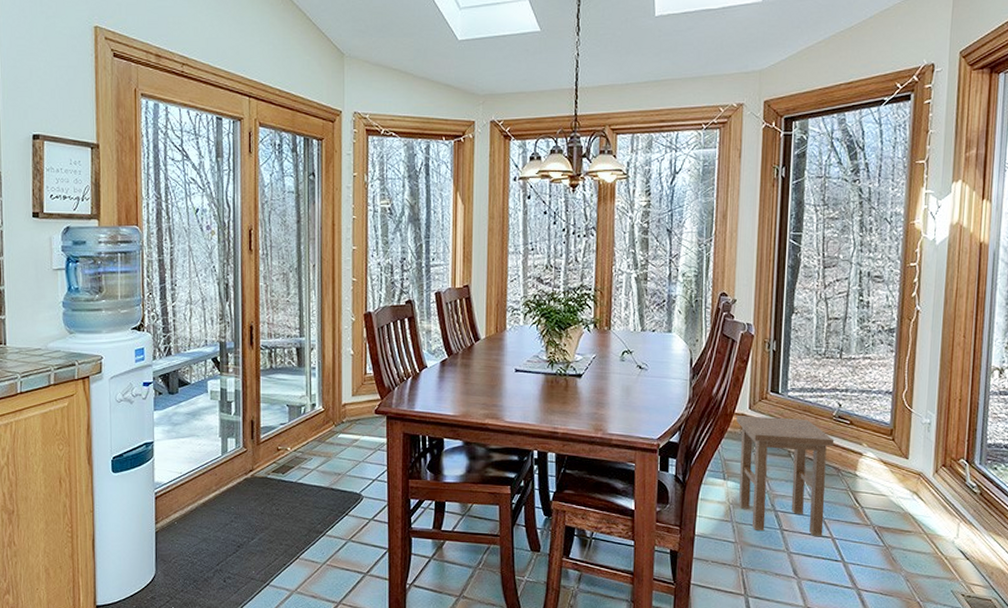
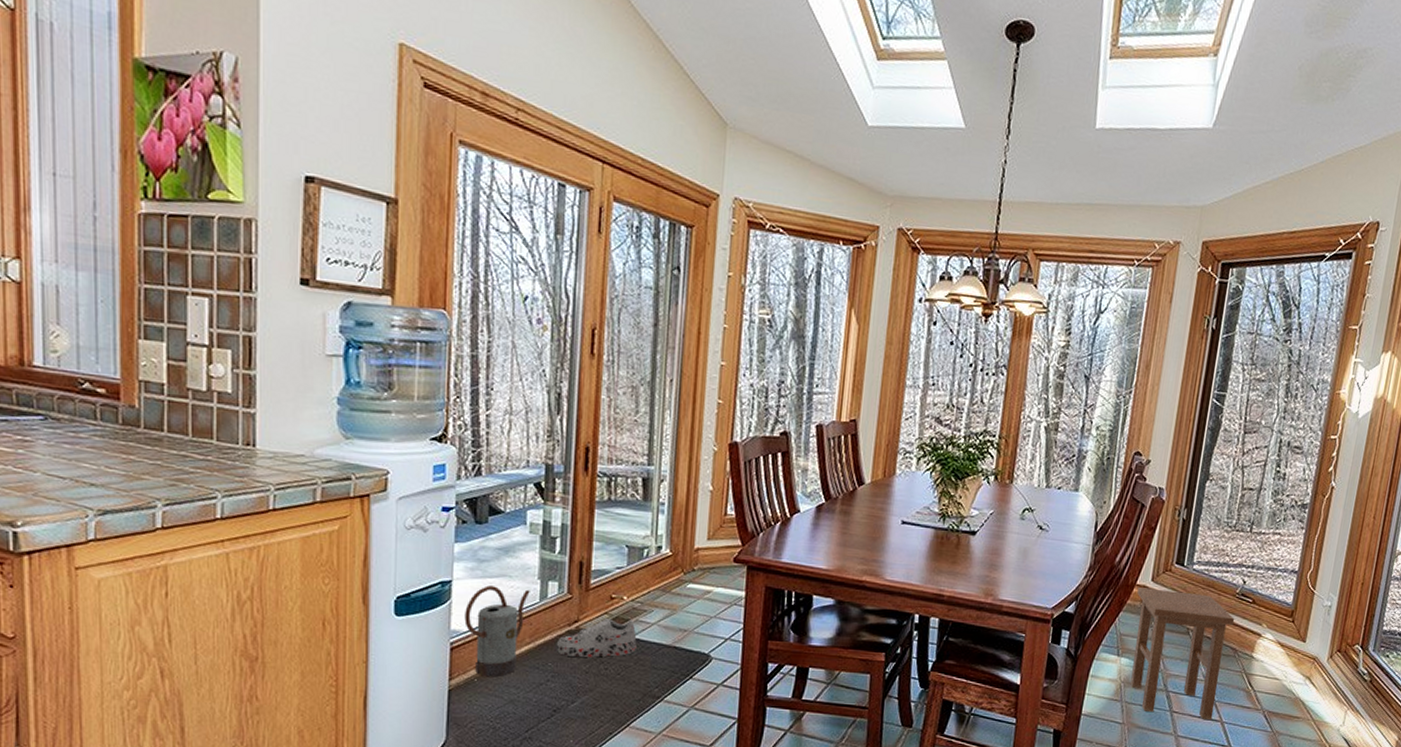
watering can: none [164,444,214,520] -> present [464,585,530,677]
shoe: none [236,466,301,500] -> present [555,617,637,657]

